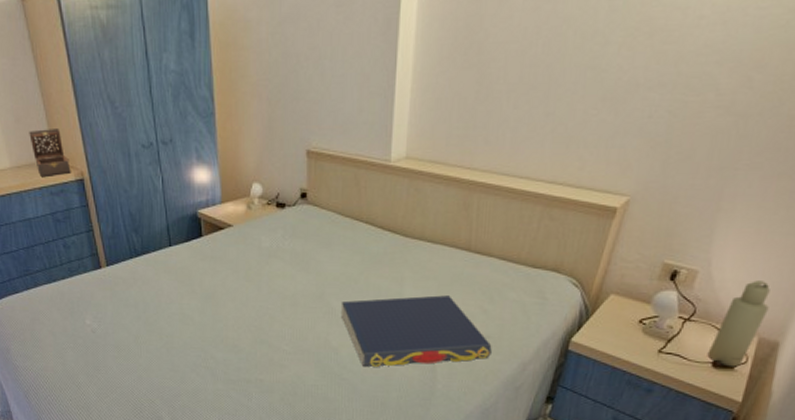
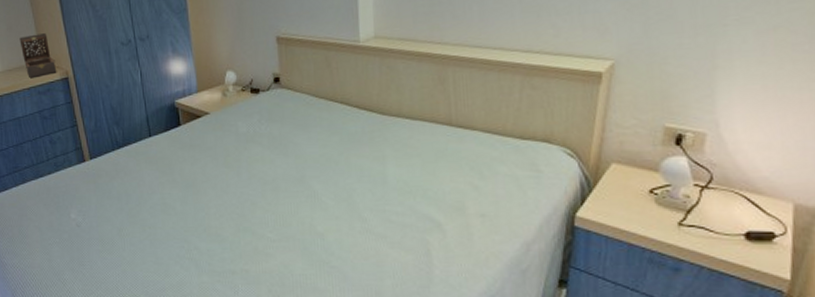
book: present [340,295,492,367] -> none [322,173,489,252]
bottle: present [707,281,770,367] -> none [736,140,798,239]

